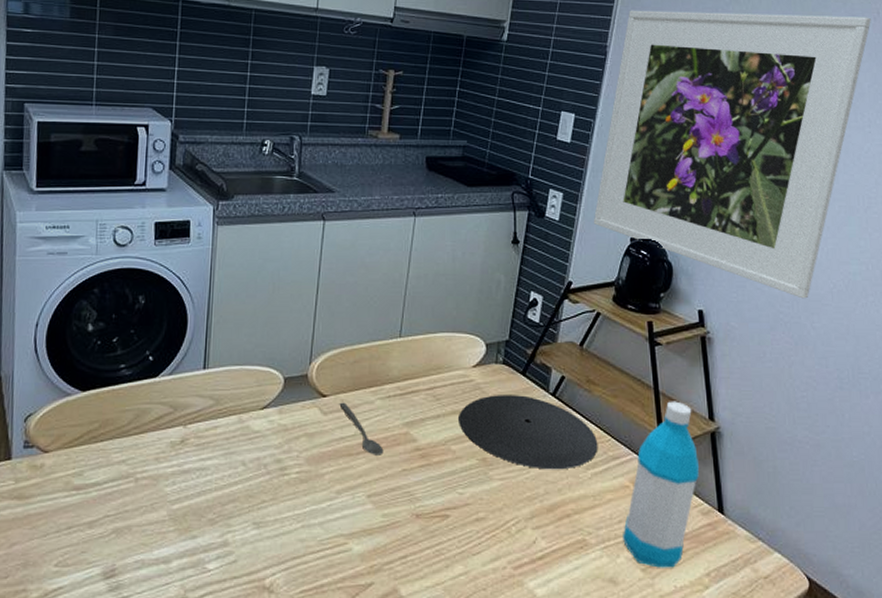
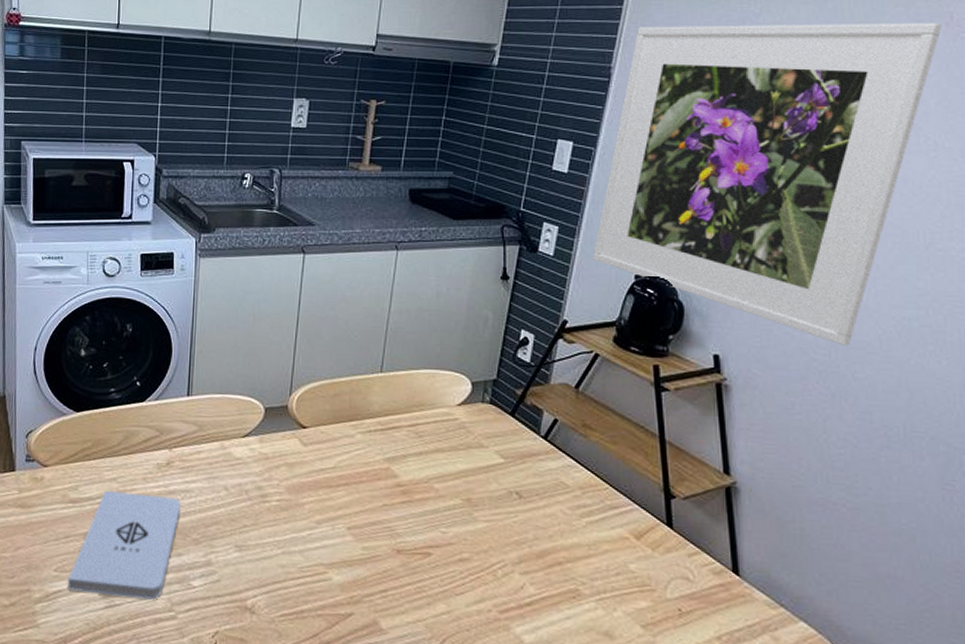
notepad: none [70,475,196,588] -> present [68,491,181,600]
spoon: present [339,402,384,455] -> none [319,434,364,489]
plate: present [457,395,598,470] -> none [441,435,594,516]
water bottle: present [623,401,700,568] -> none [621,451,712,627]

